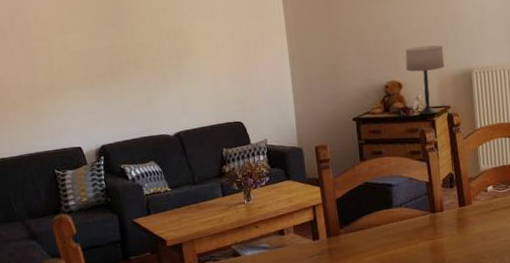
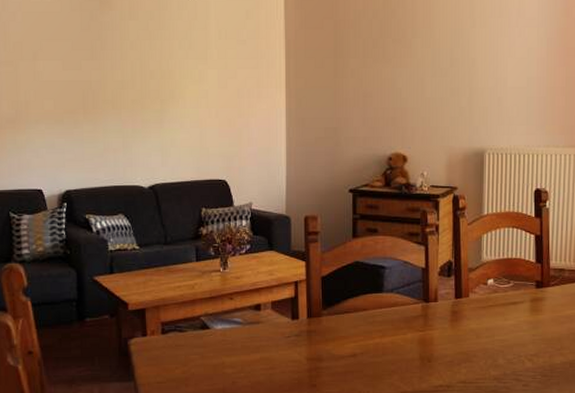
table lamp: present [405,45,444,116] -> none [413,118,457,195]

